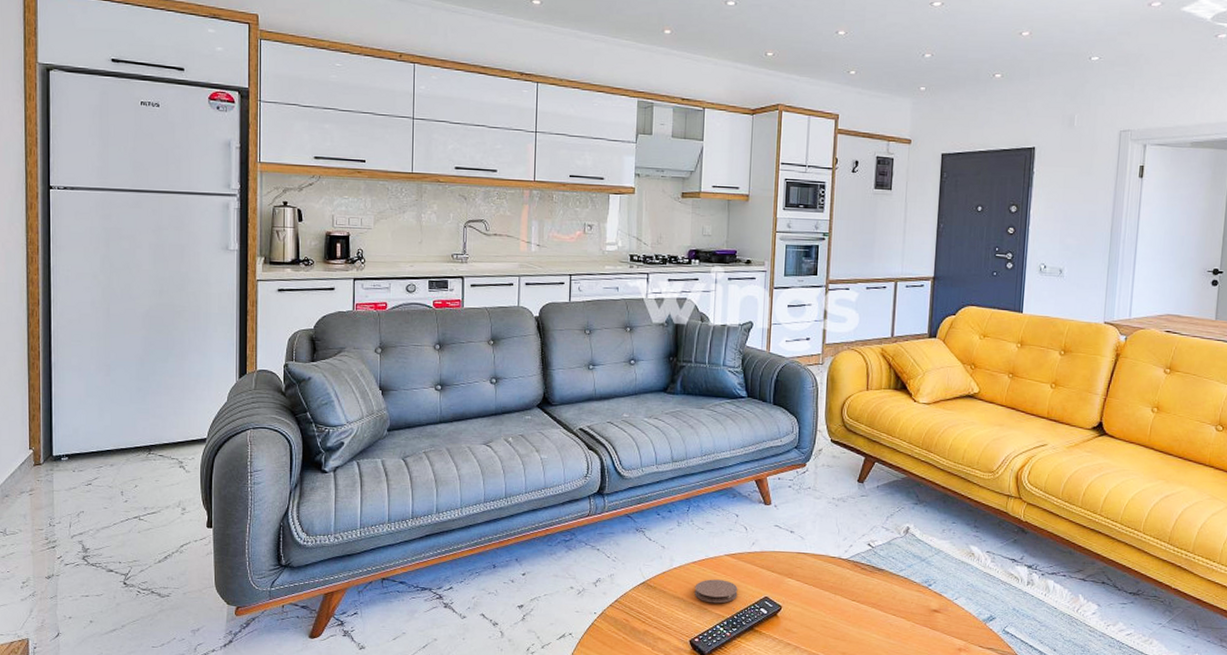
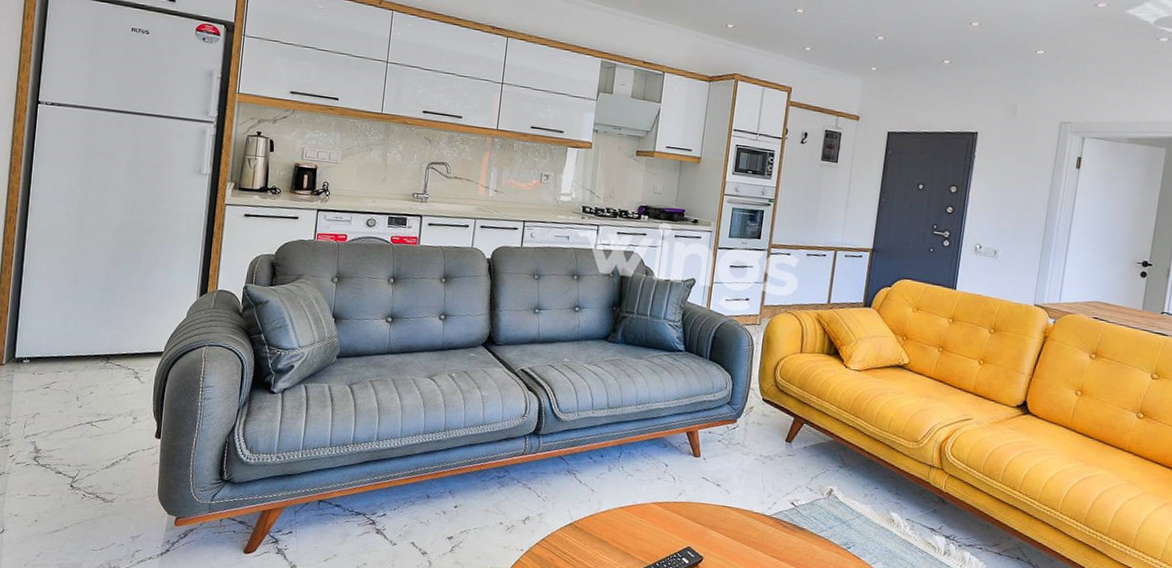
coaster: present [694,579,738,604] -> none [619,525,662,550]

